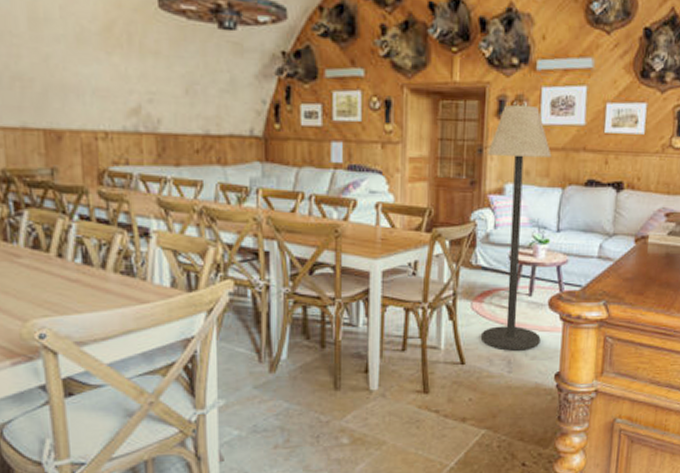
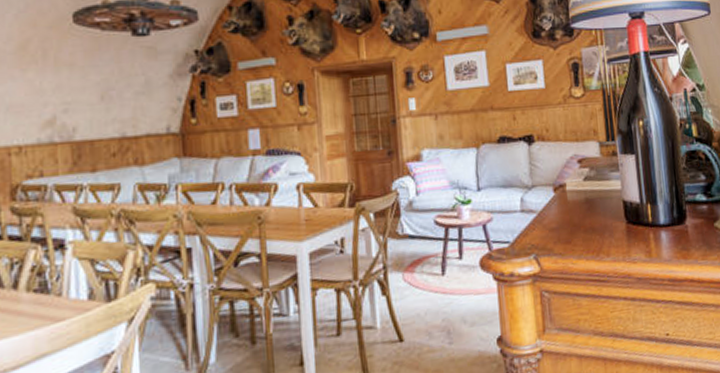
floor lamp: present [481,105,552,351] -> none [400,73,478,321]

